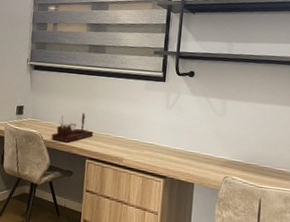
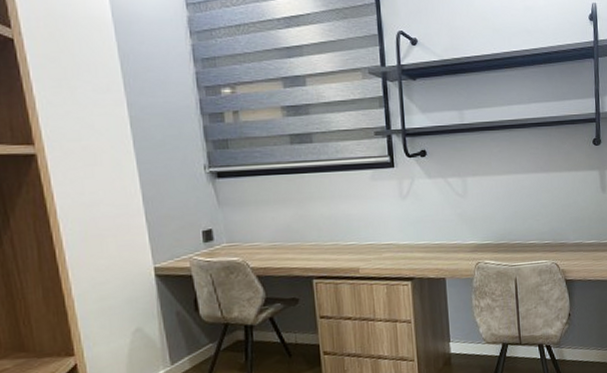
desk organizer: present [51,112,94,143] -> none [260,222,317,265]

